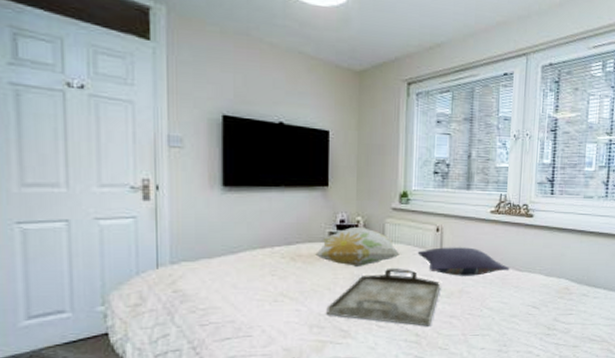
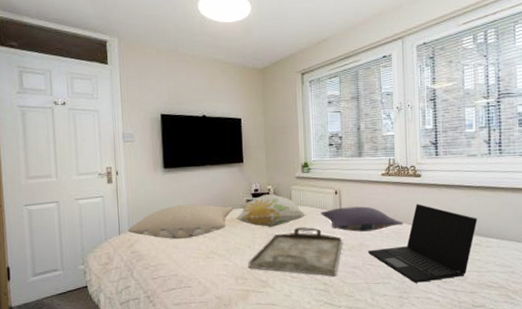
pillow: none [168,233,313,277] -> present [127,204,234,240]
laptop: none [468,247,587,335] -> present [368,204,478,283]

